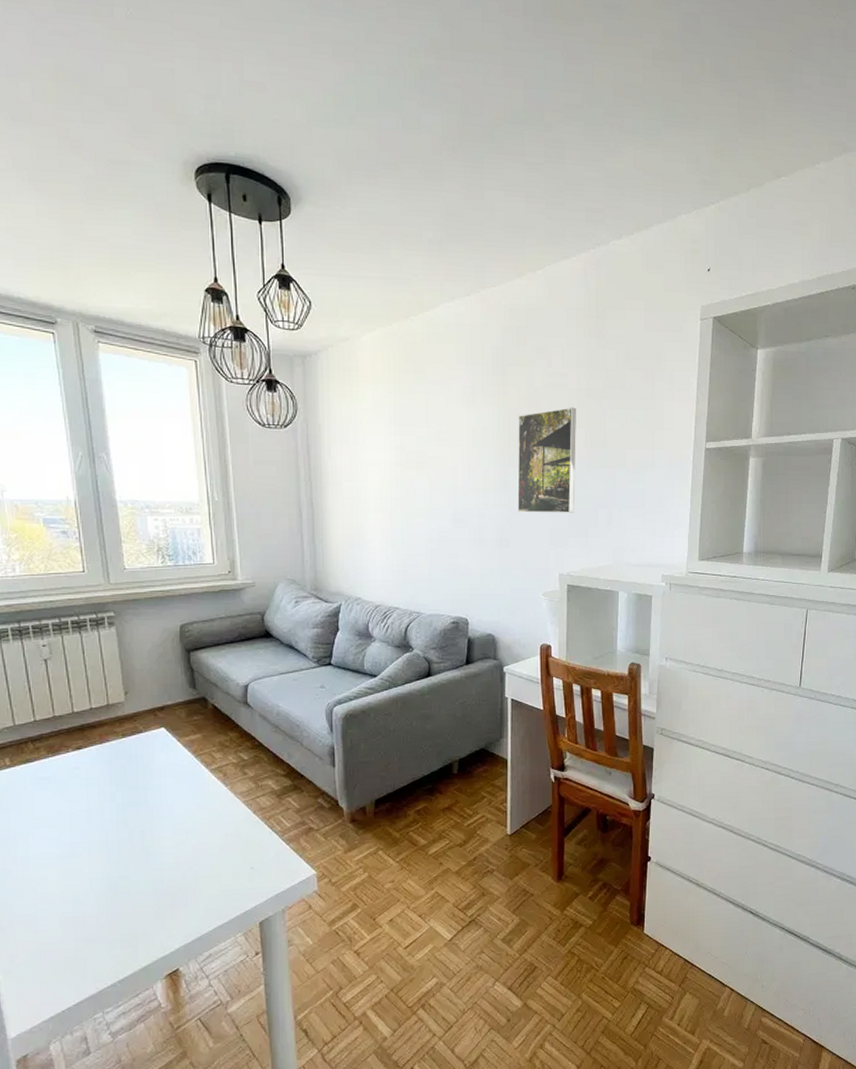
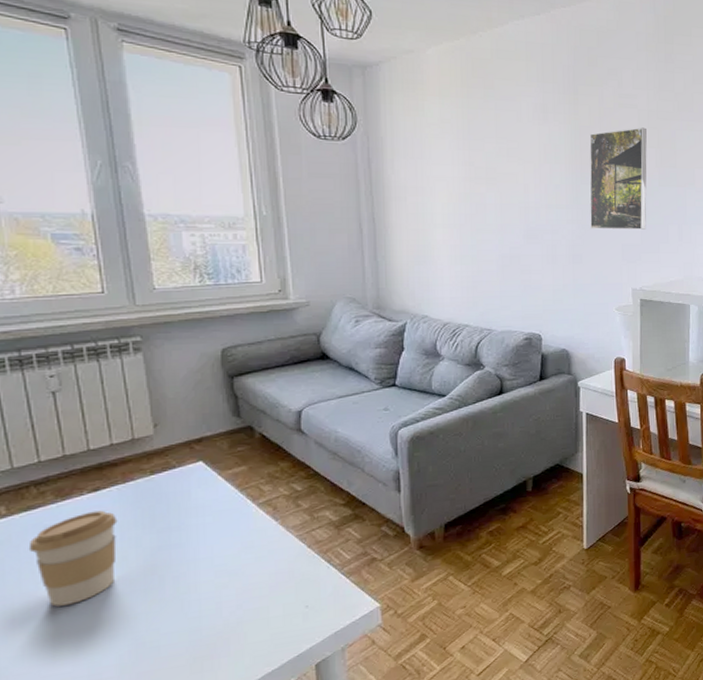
coffee cup: none [27,767,96,849] -> present [28,510,118,607]

